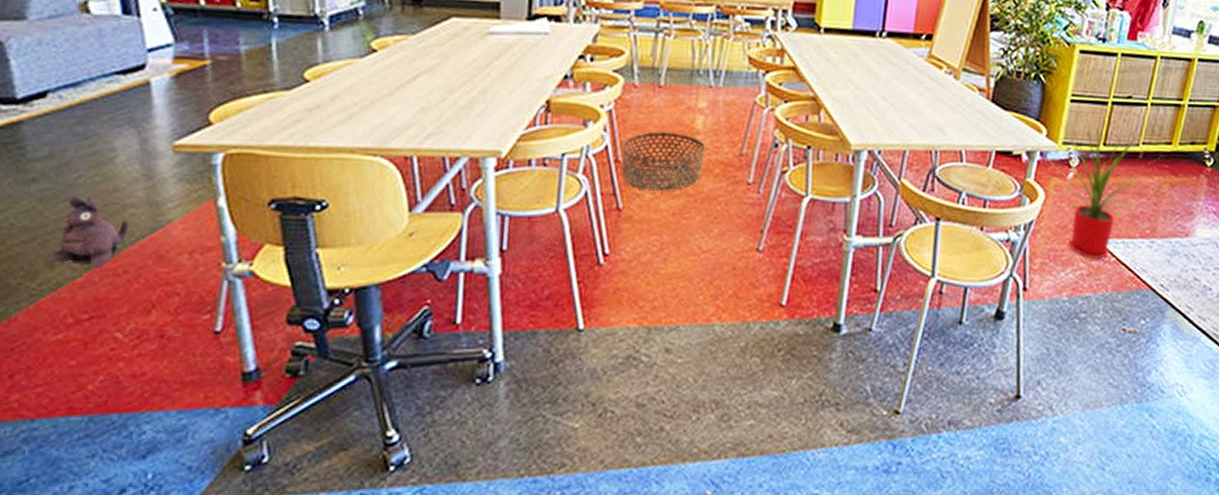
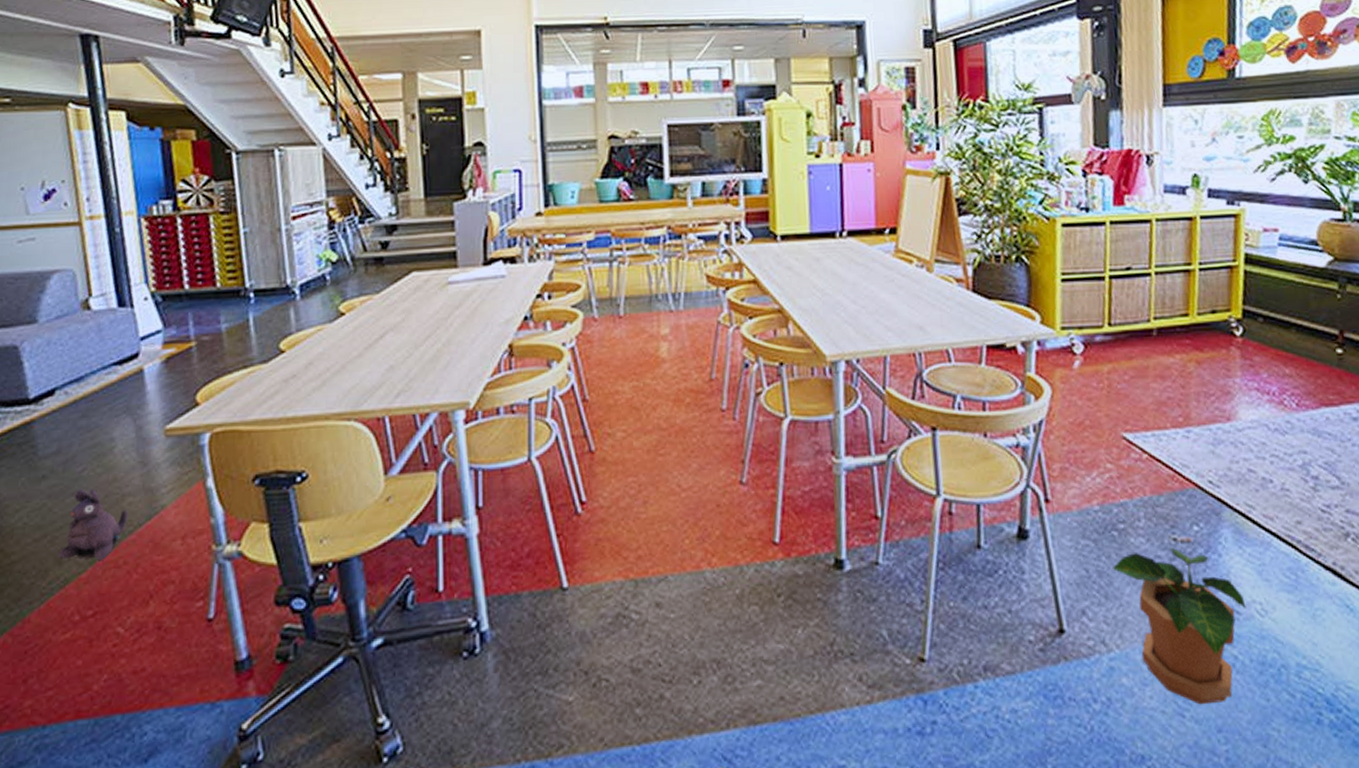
basket: present [621,131,706,191] -> none [588,364,674,428]
house plant: present [1049,118,1161,259] -> none [1049,297,1179,458]
potted plant: none [1068,335,1170,462] -> present [1112,547,1246,705]

